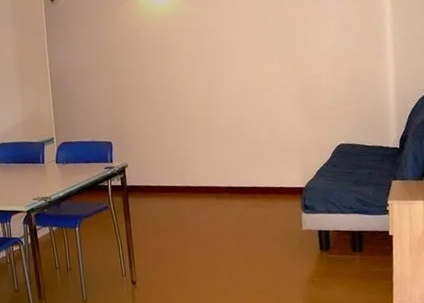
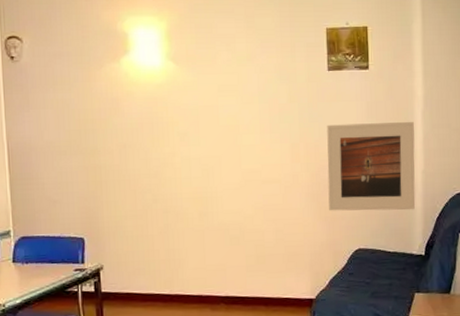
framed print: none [309,34,389,113] -> present [327,121,416,211]

